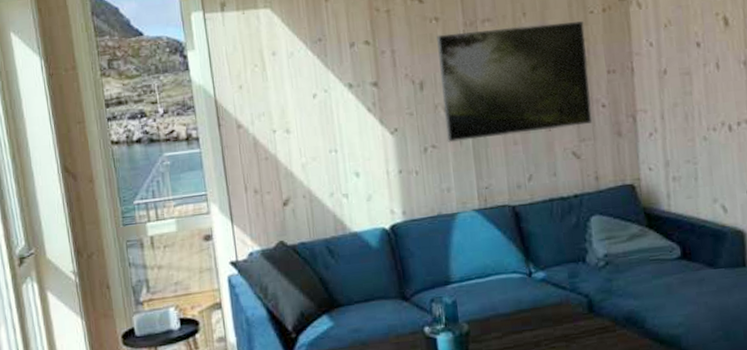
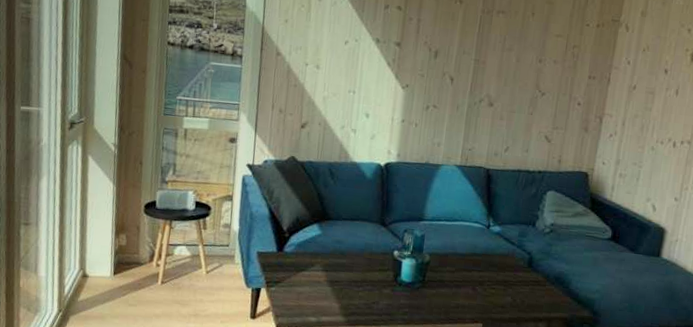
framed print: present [437,21,593,143] -> none [447,15,580,116]

